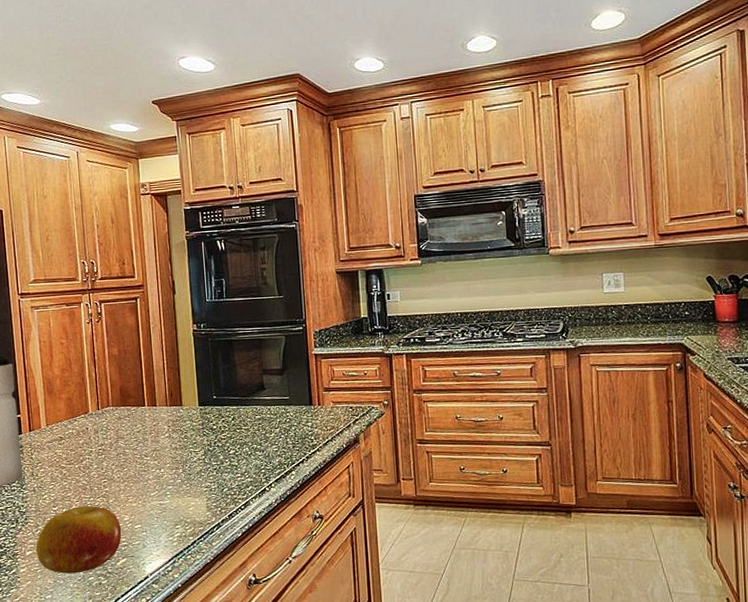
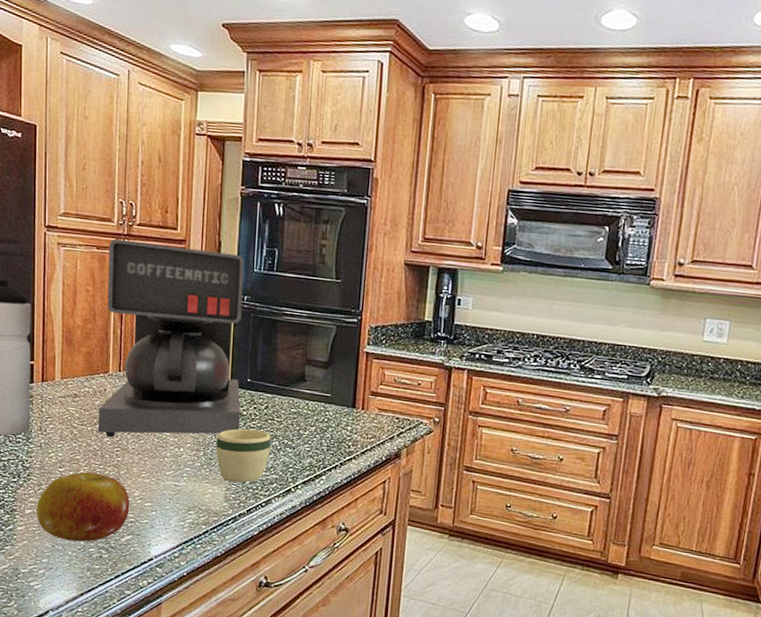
coffee maker: none [76,289,212,471] -> present [97,238,245,438]
mug: none [192,440,243,492] -> present [215,428,271,483]

